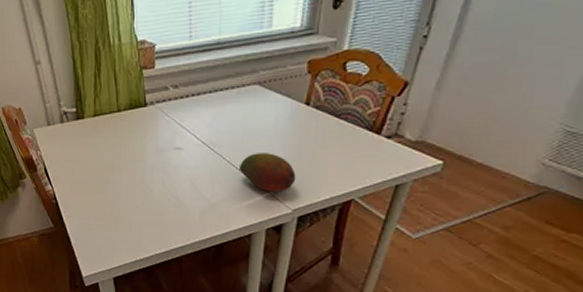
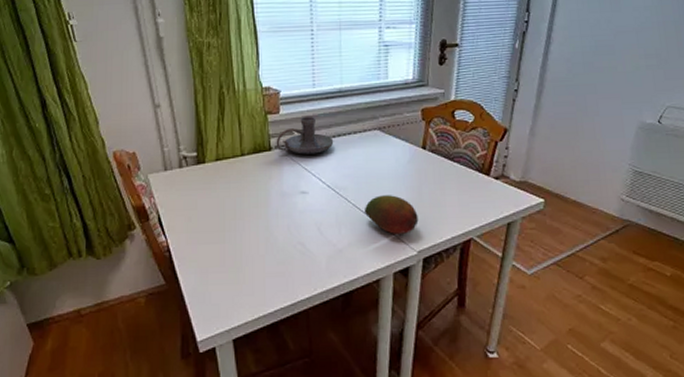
candle holder: none [151,70,210,110] -> present [276,116,334,154]

